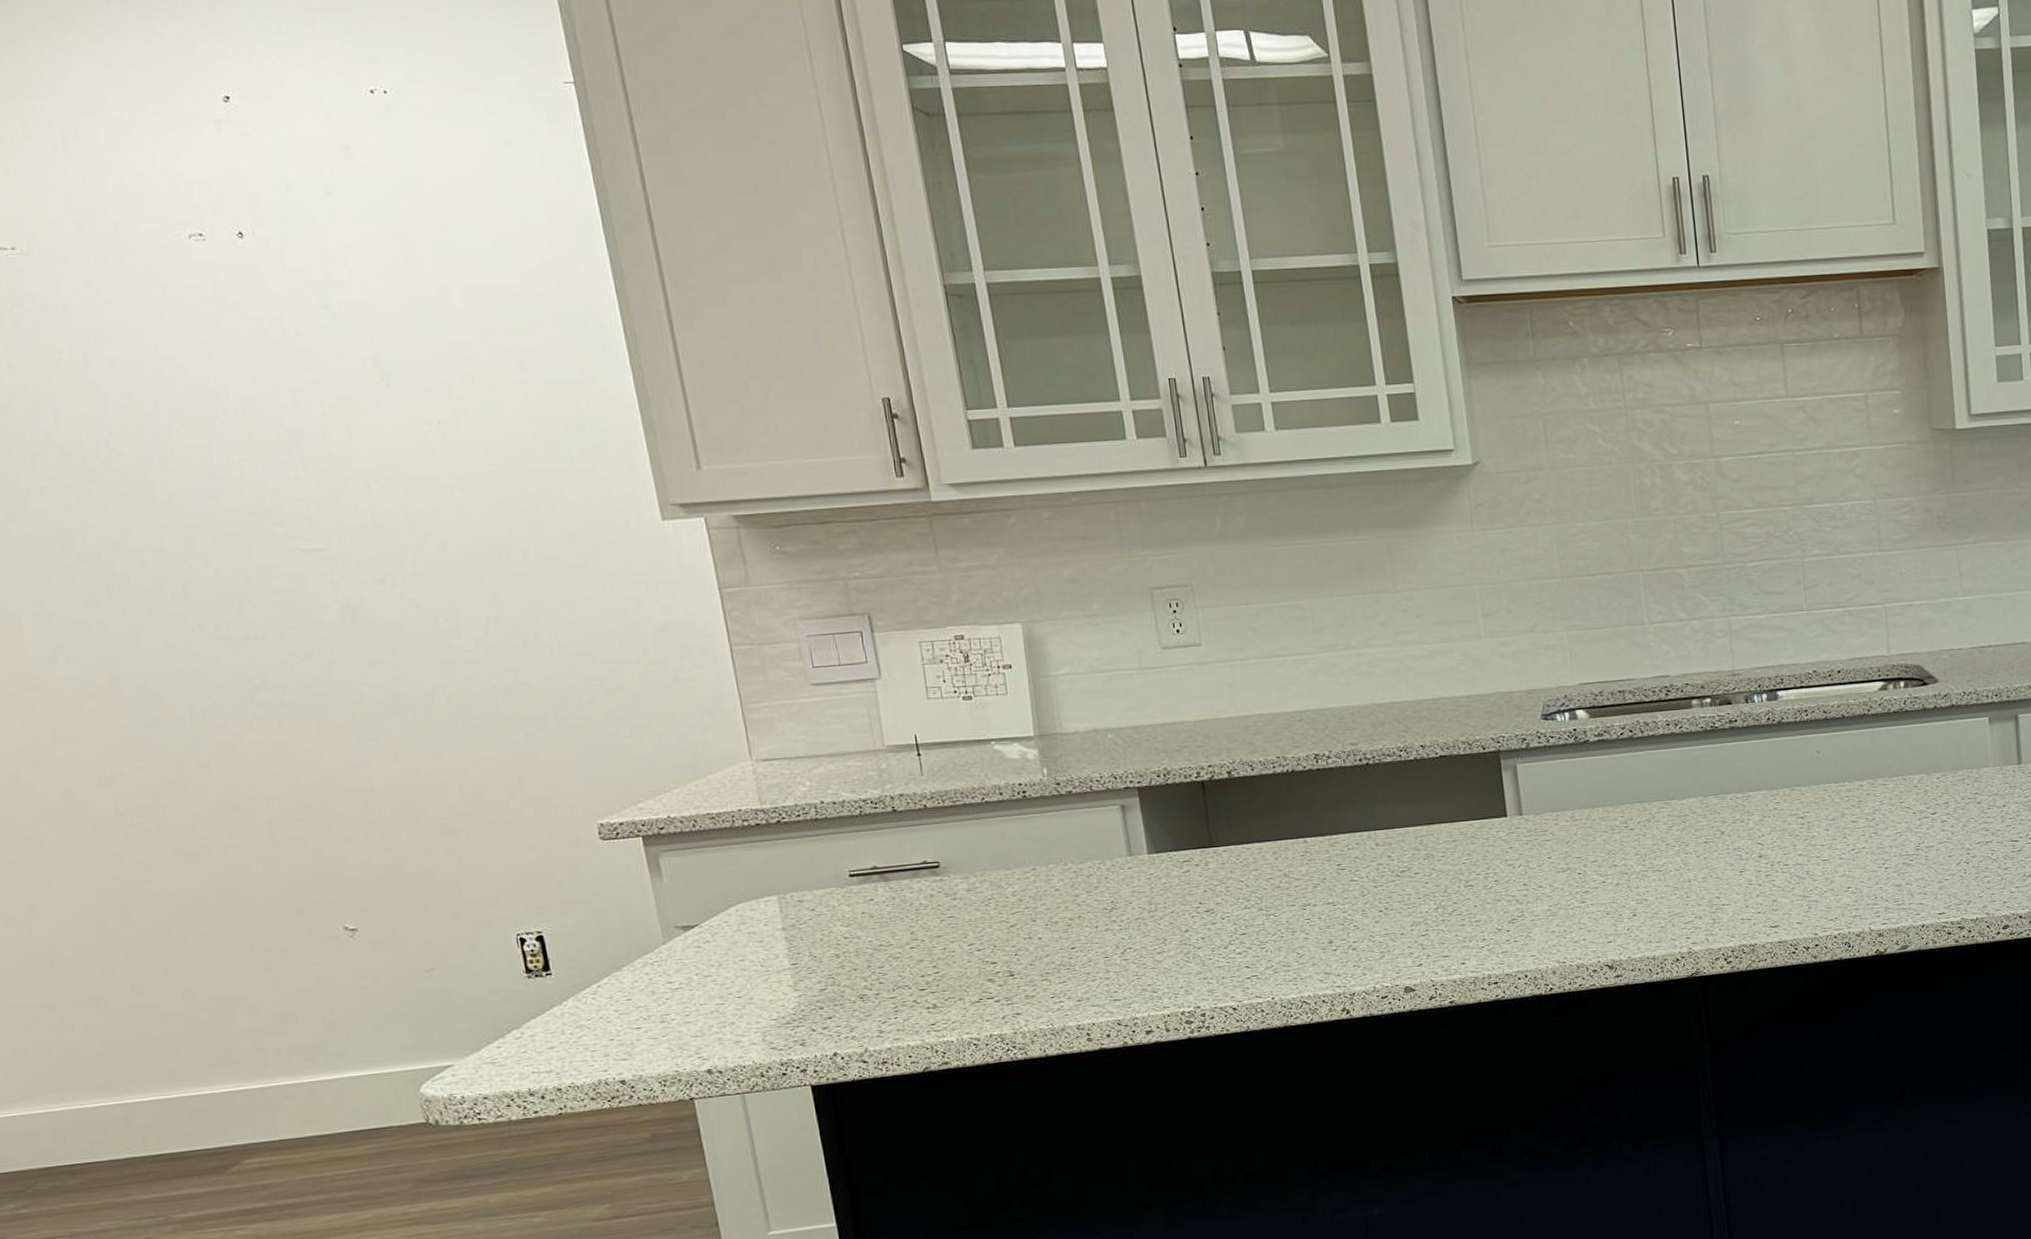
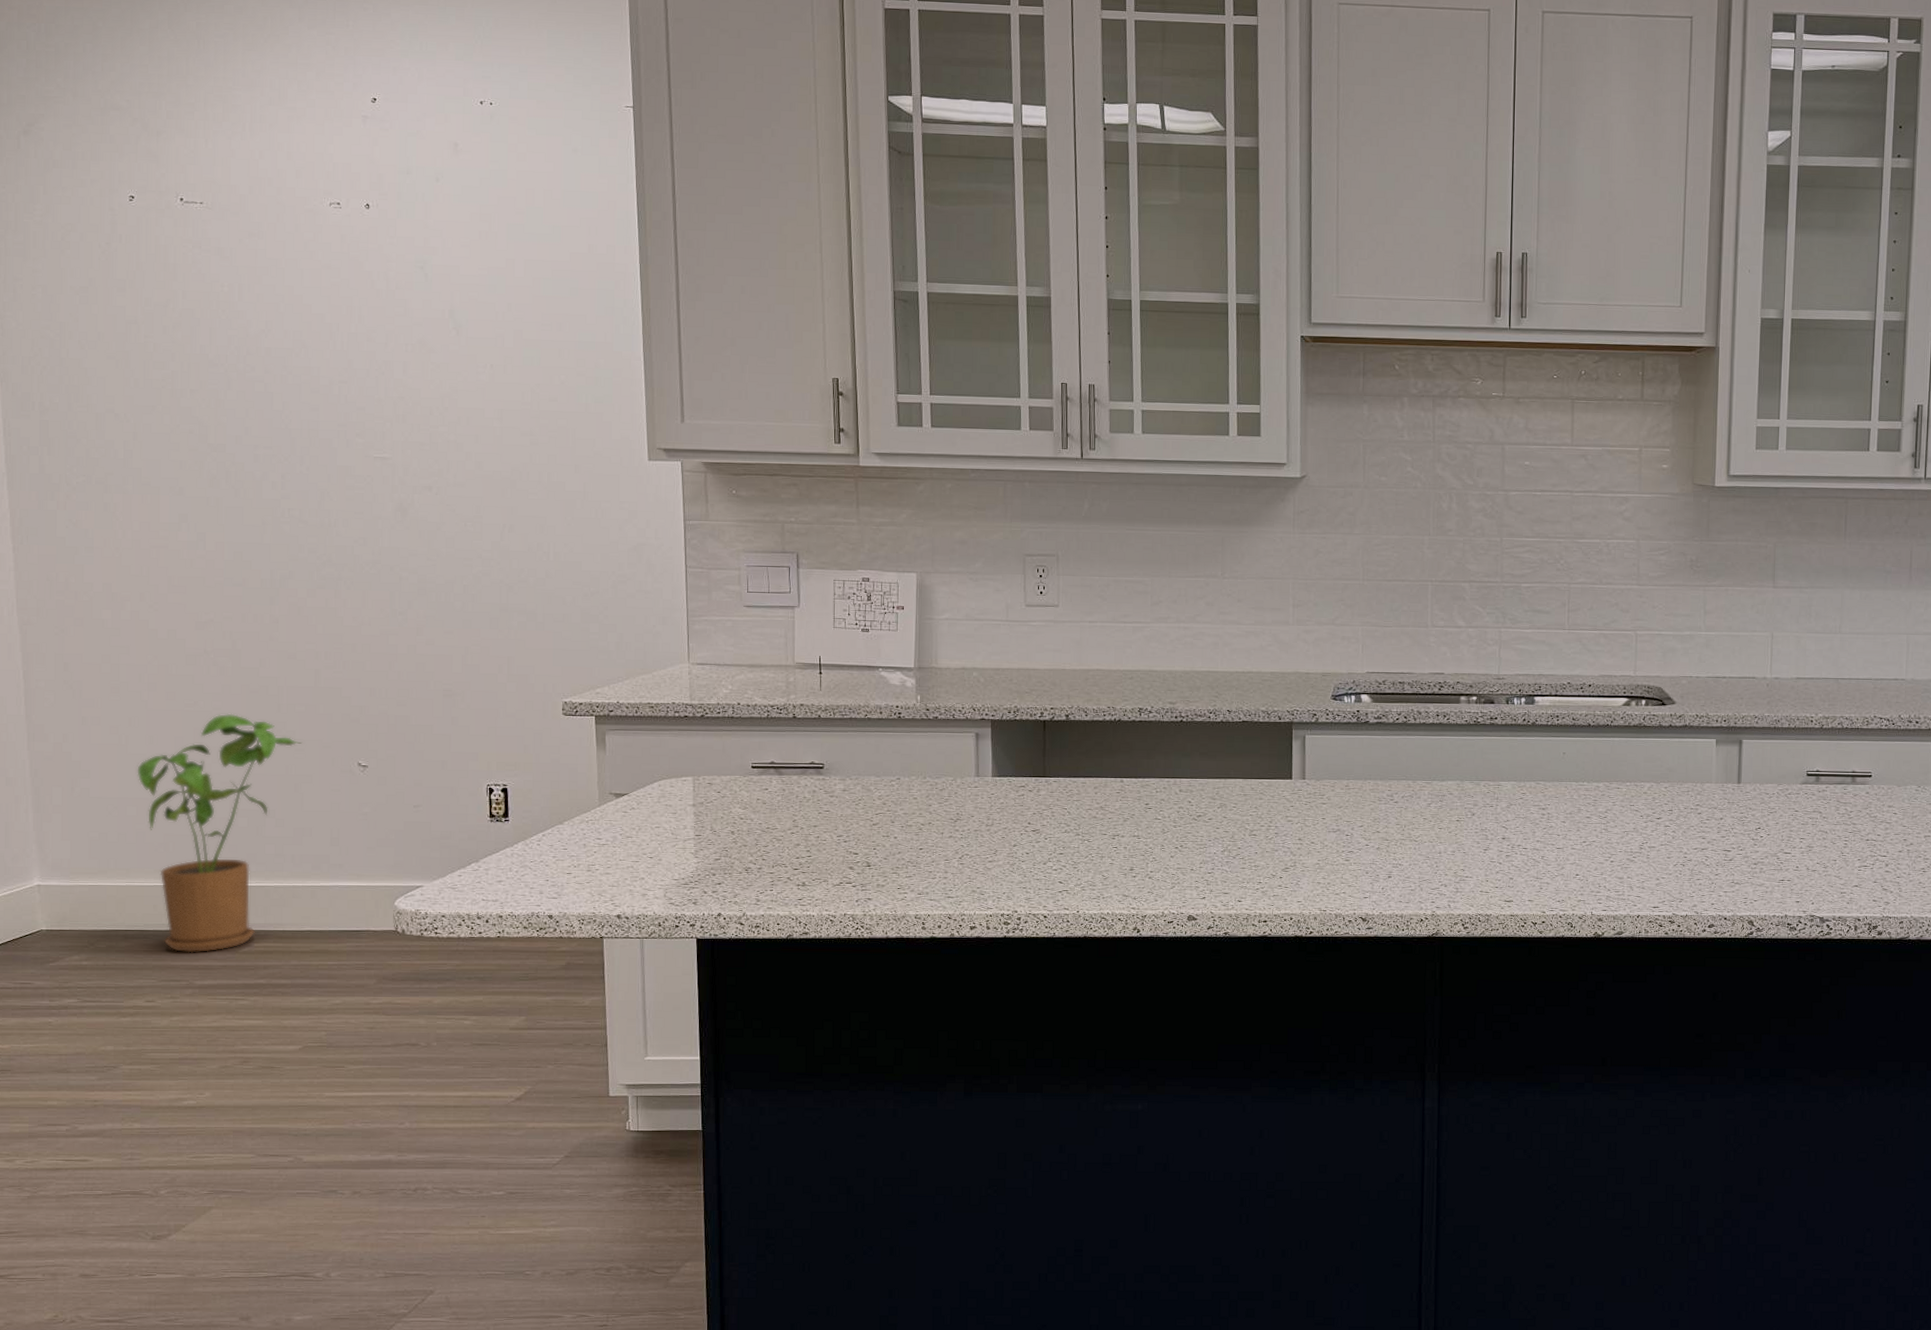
house plant: none [50,884,266,1183] -> present [137,713,302,953]

